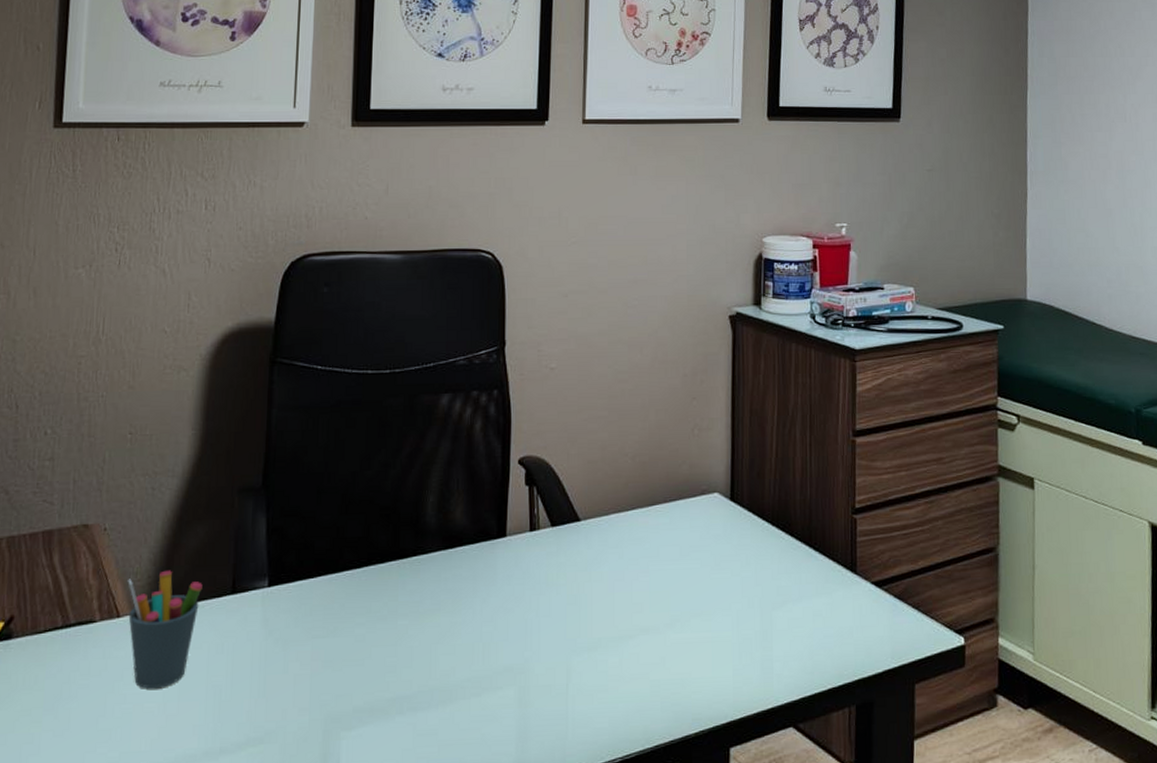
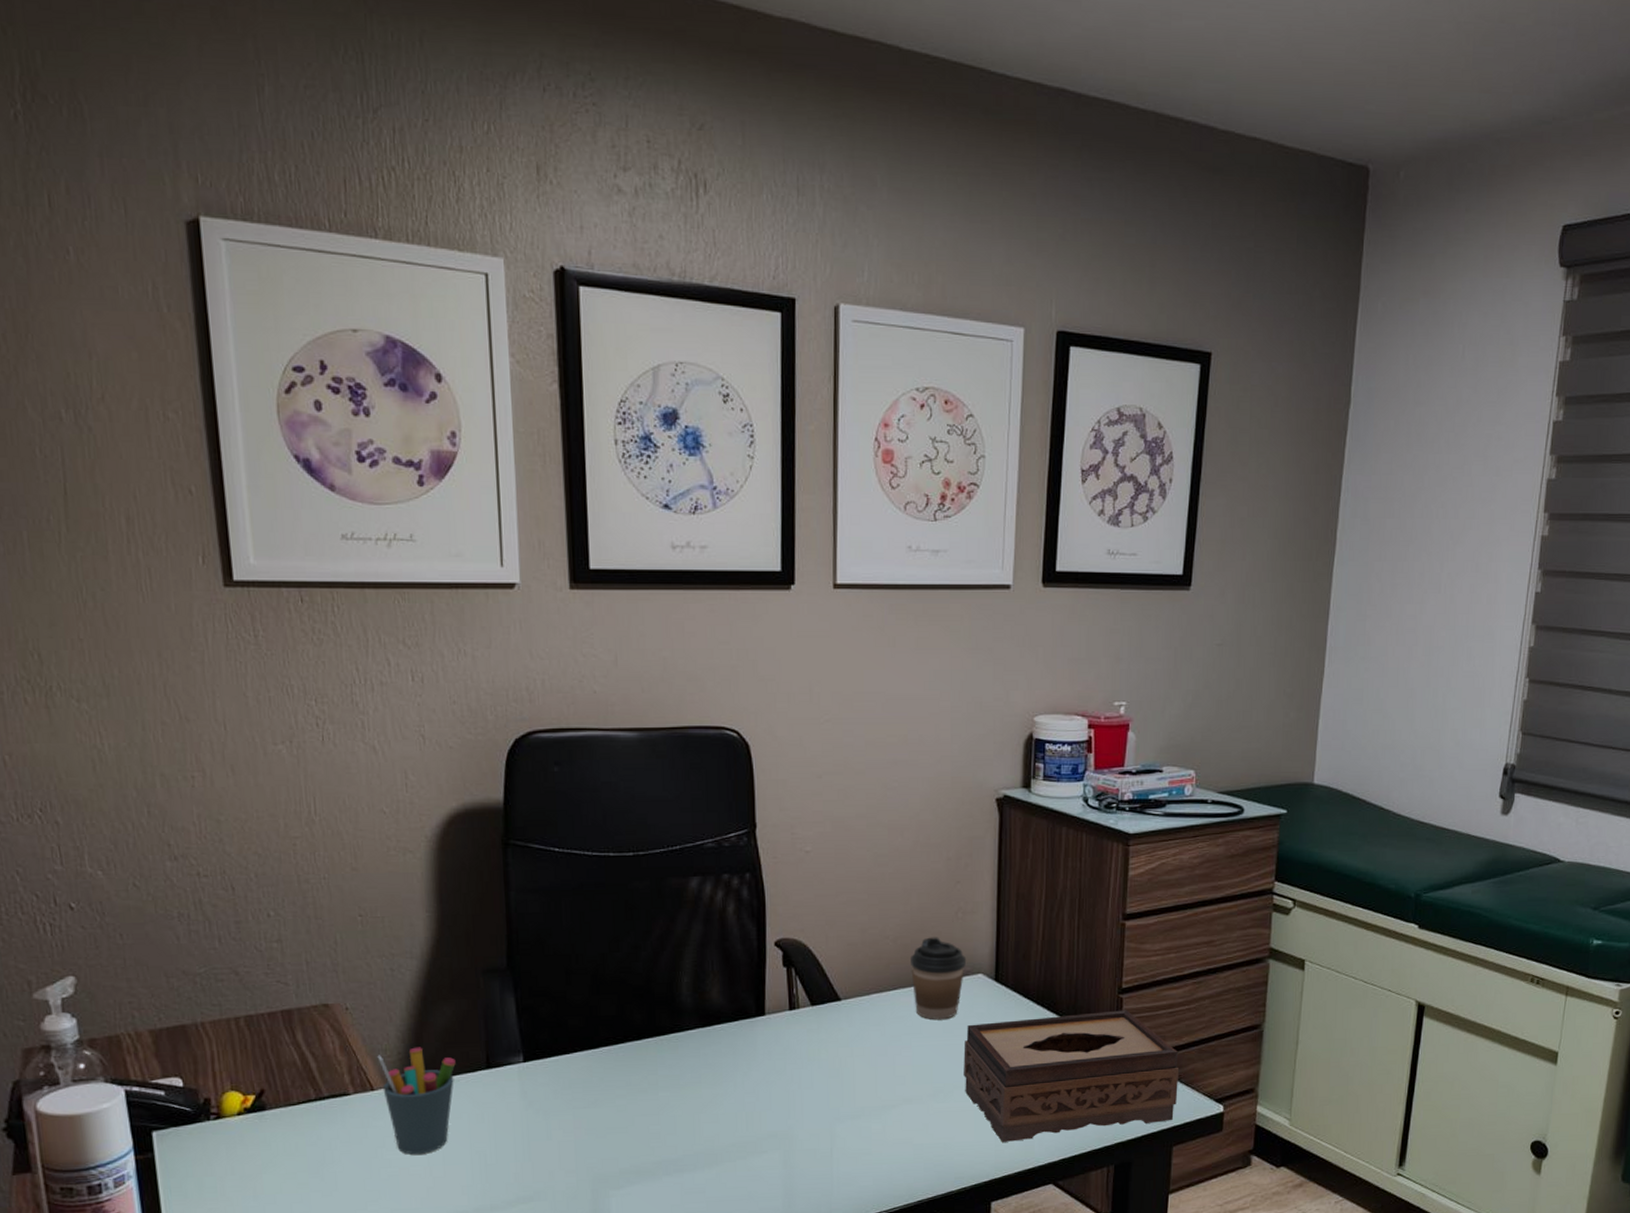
coffee cup: none [649,454,703,541] -> present [911,937,967,1019]
tissue box: none [700,531,917,678] -> present [963,1010,1180,1142]

